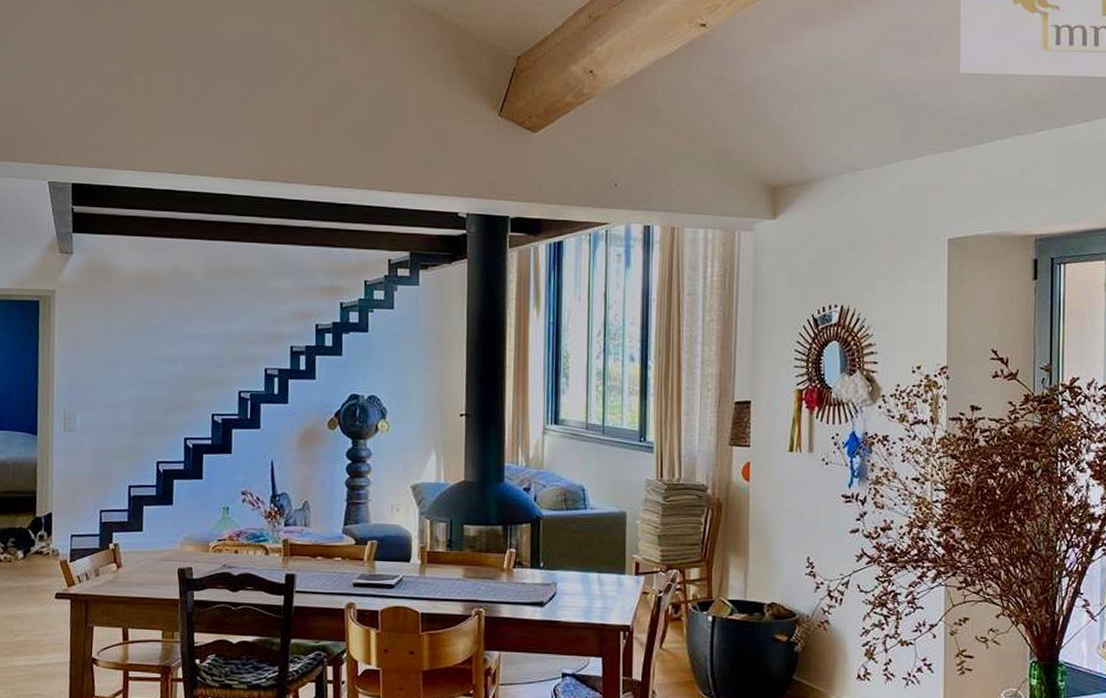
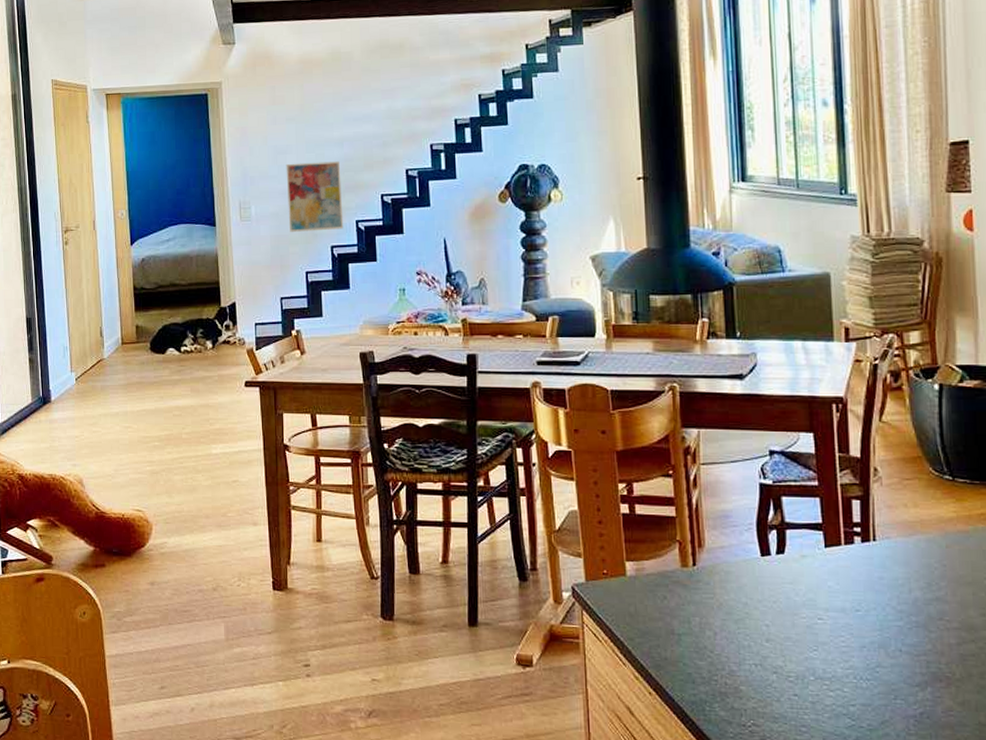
wall art: none [115,377,173,446] -> present [286,161,344,232]

